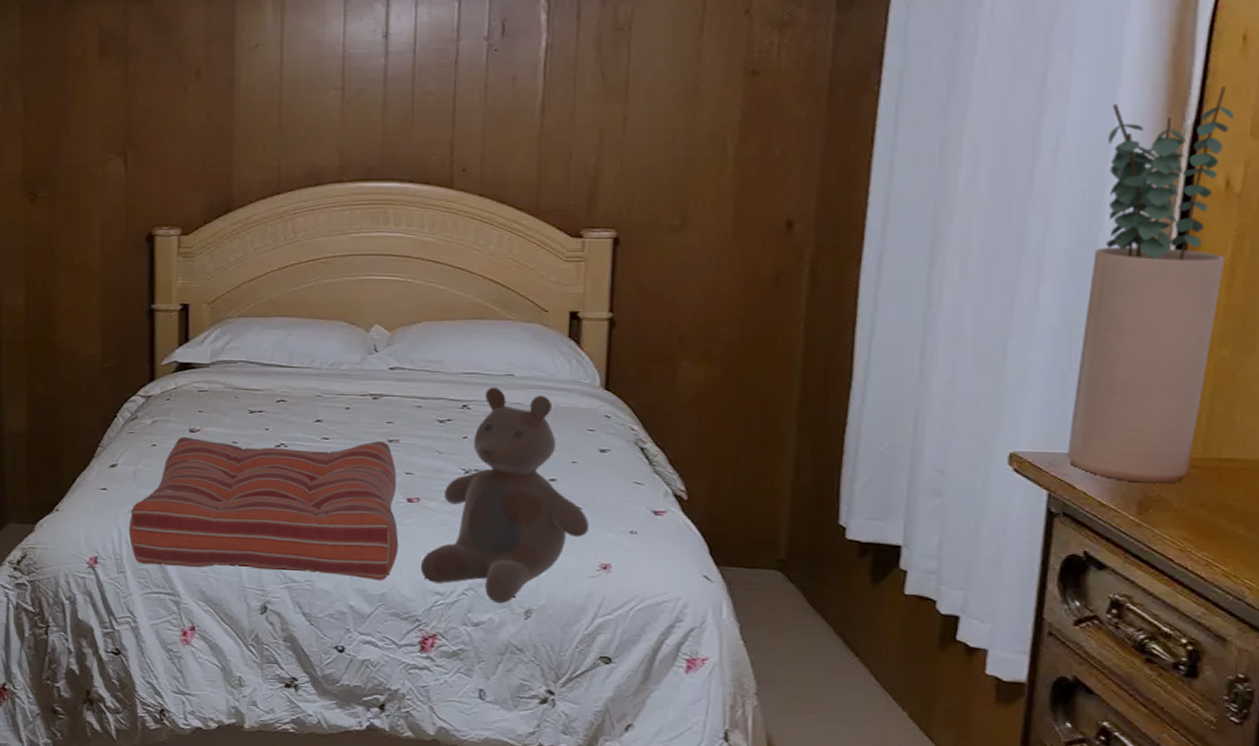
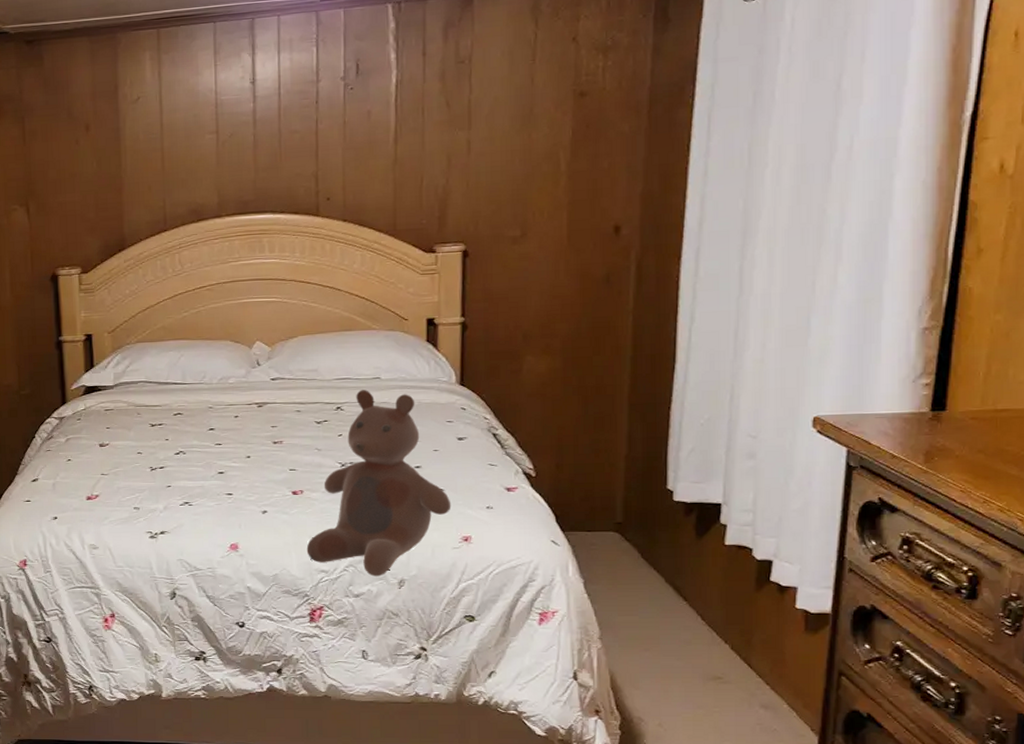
seat cushion: present [128,436,399,581] -> none [51,444,287,564]
vase: present [1067,86,1234,484] -> none [864,79,1007,436]

